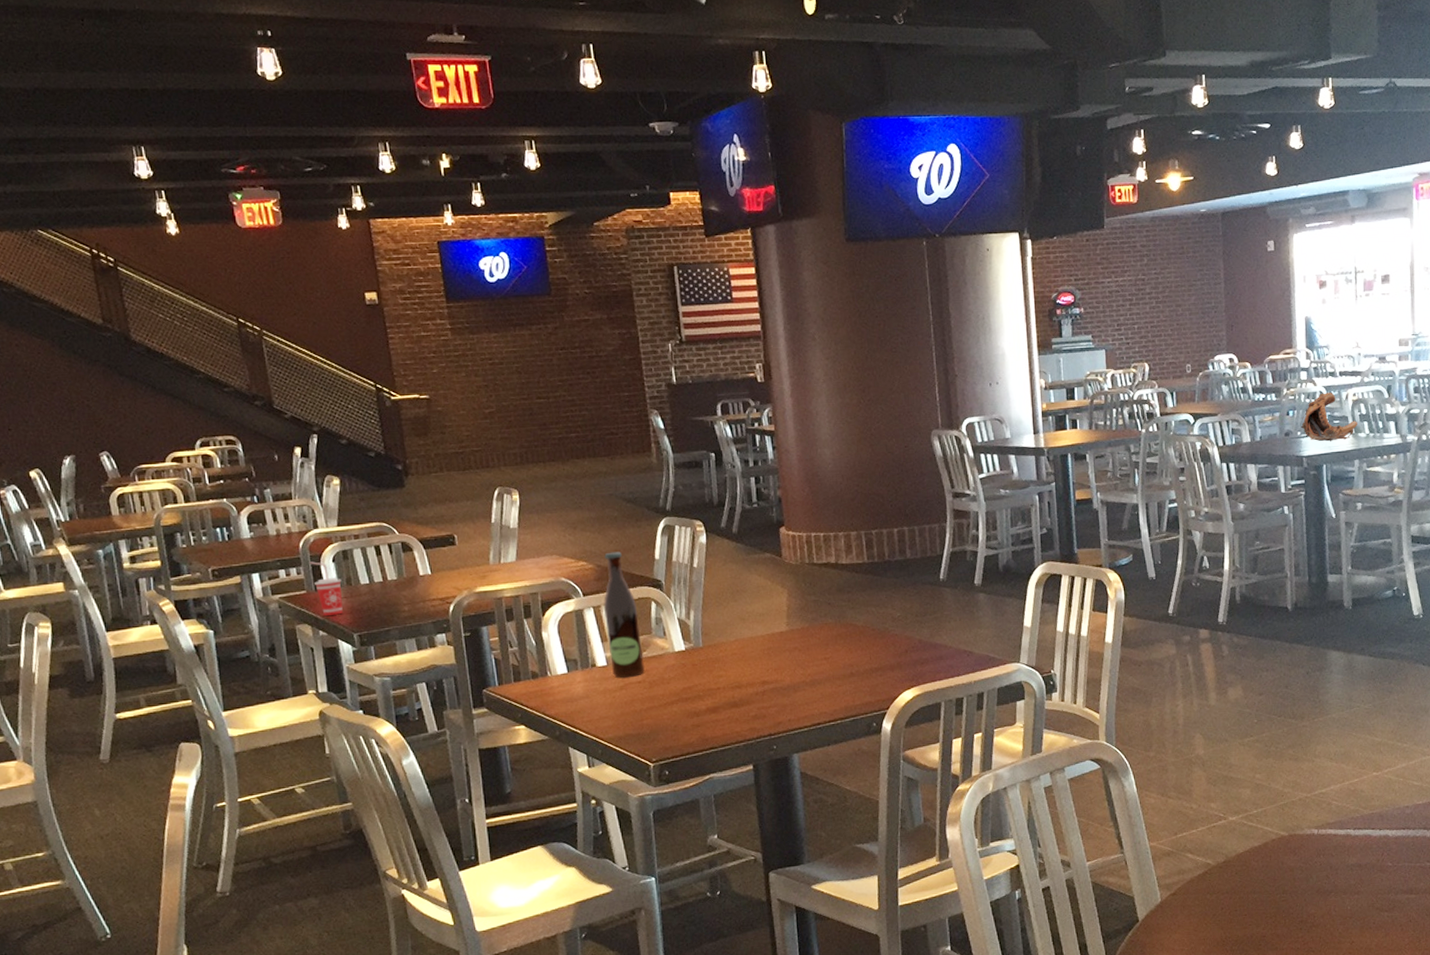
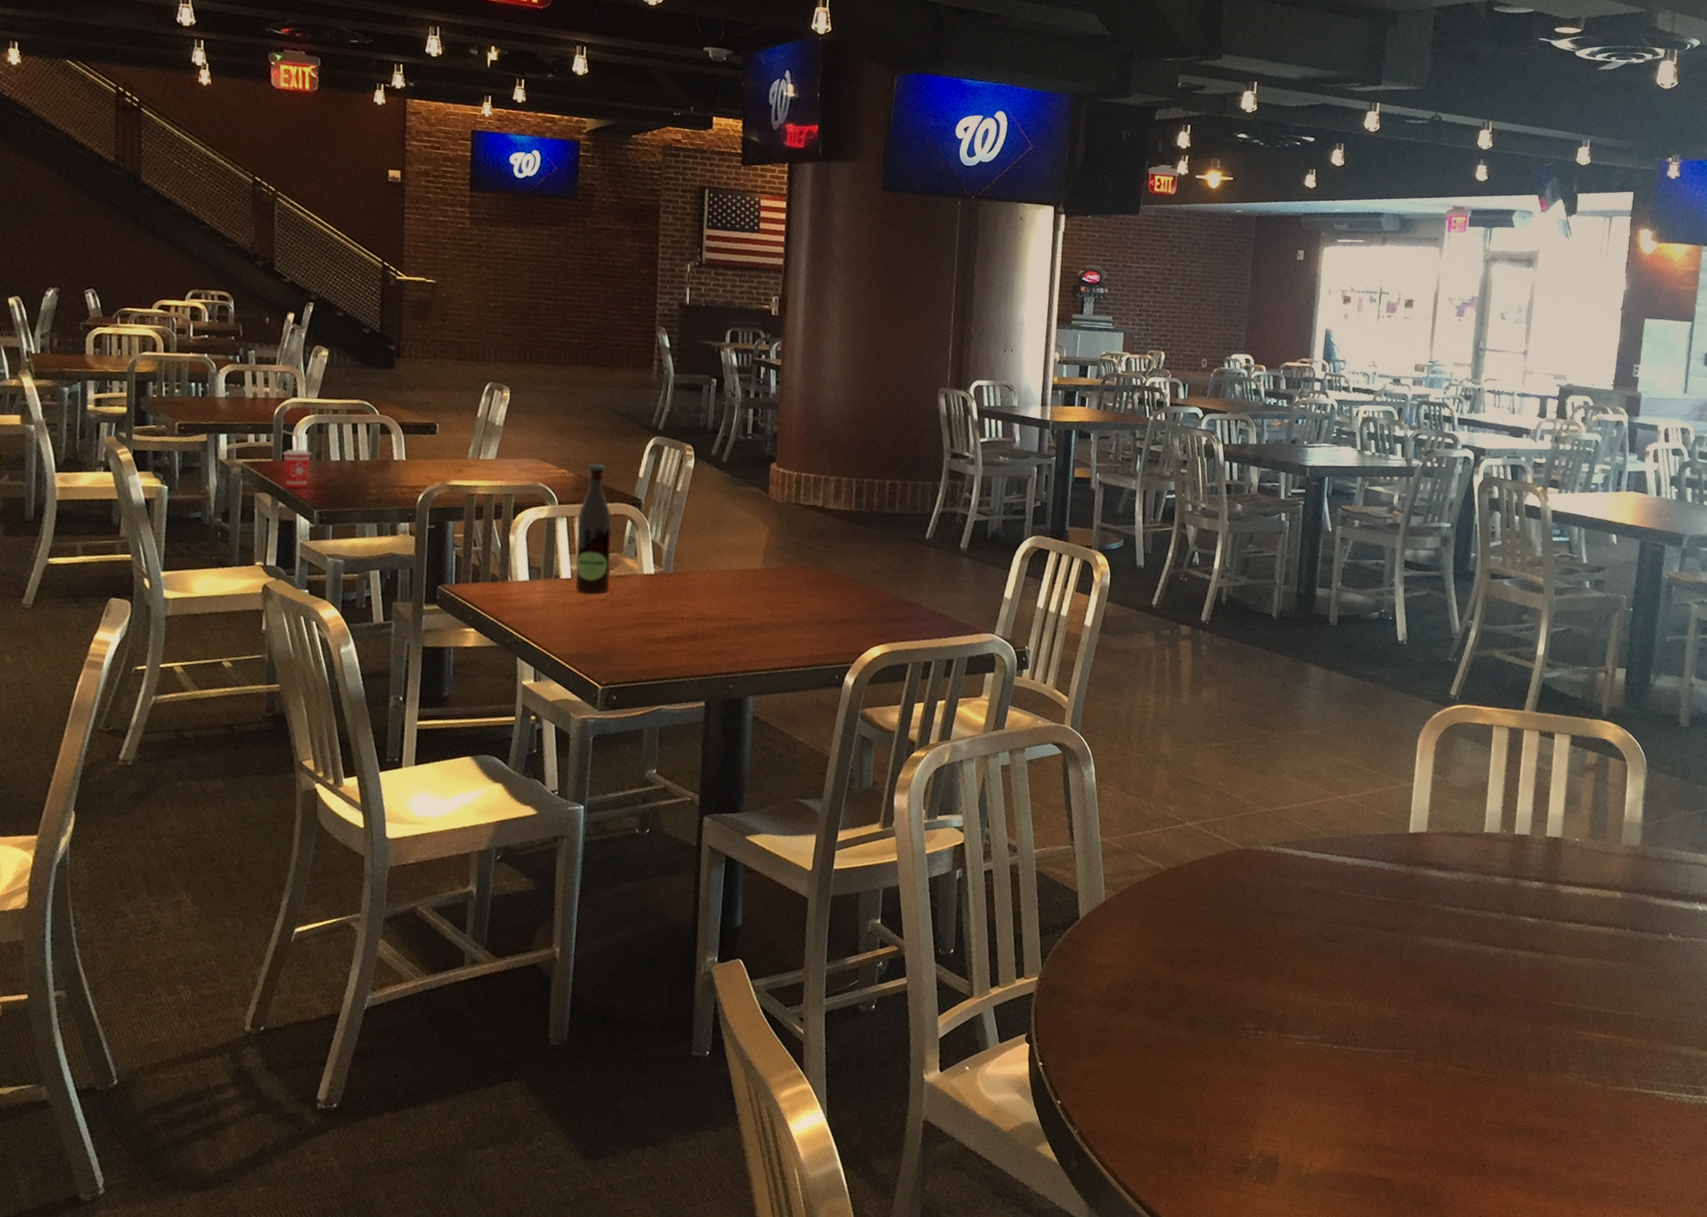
baseball glove: present [1301,392,1357,442] -> none [1308,406,1365,455]

